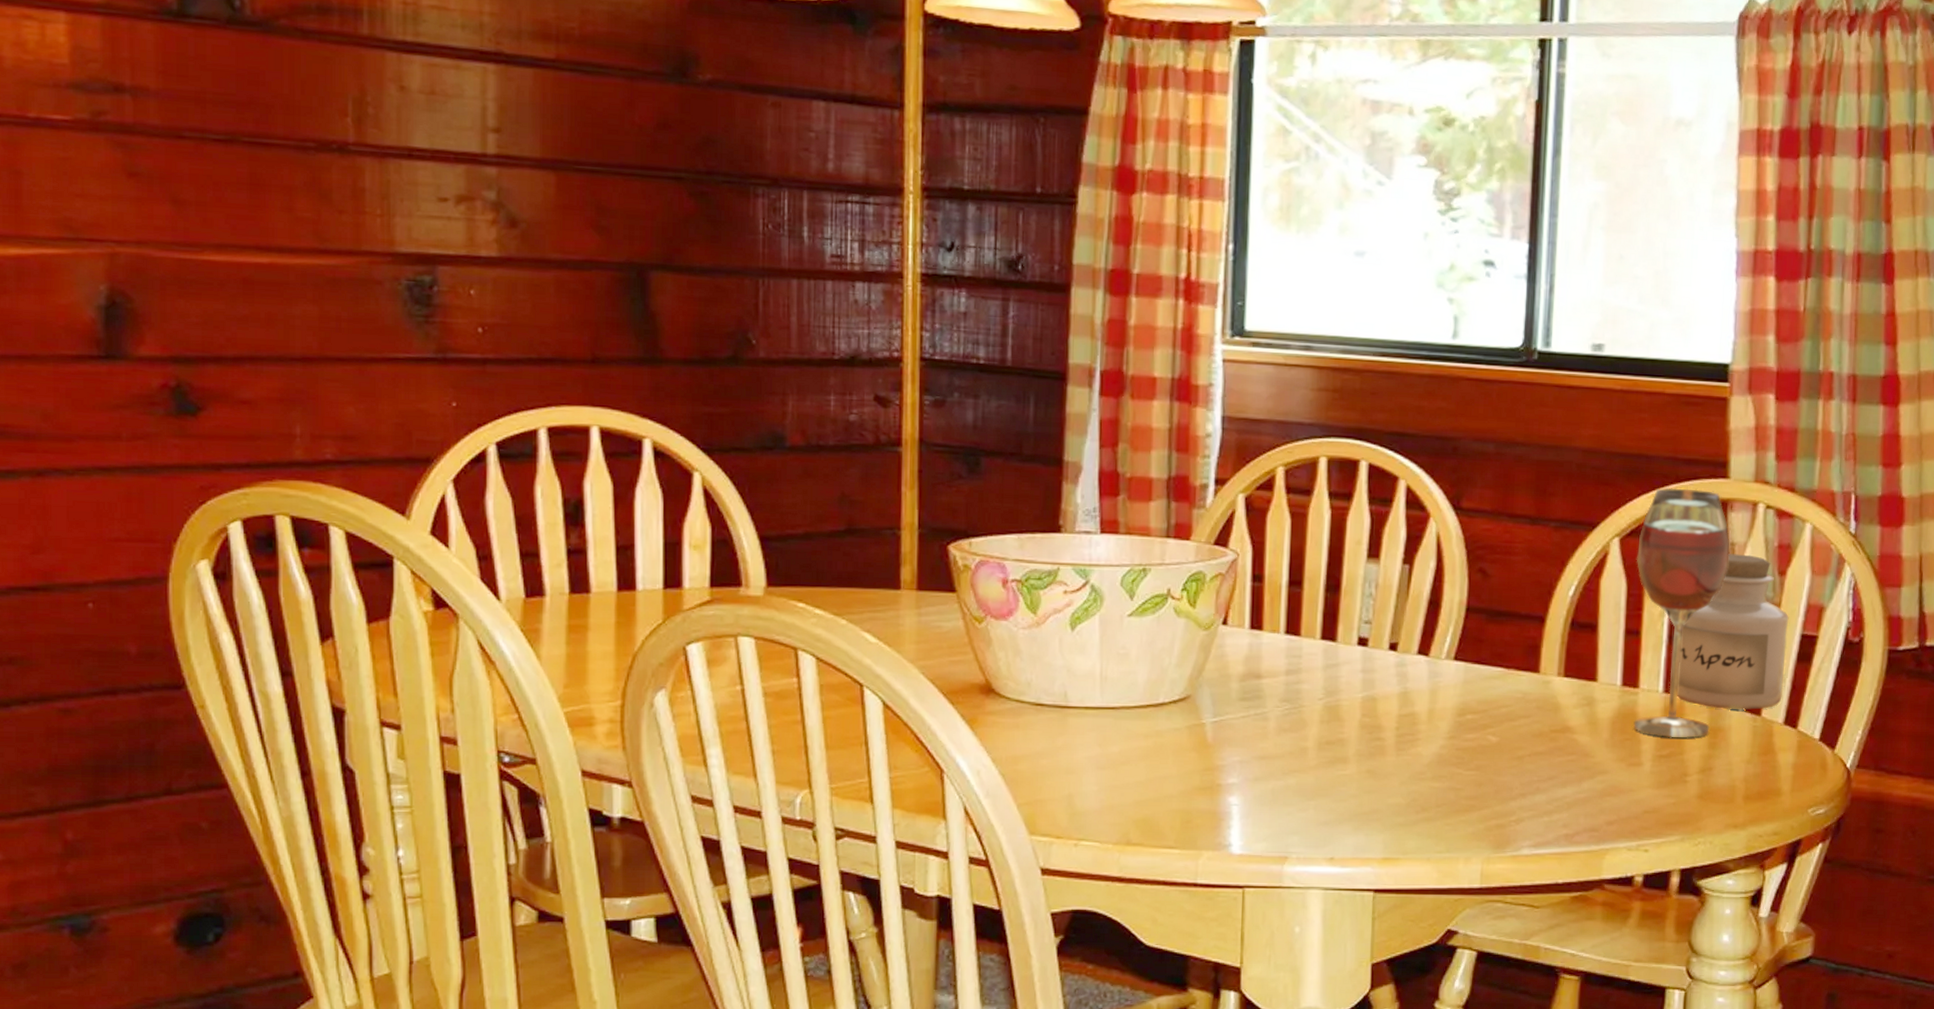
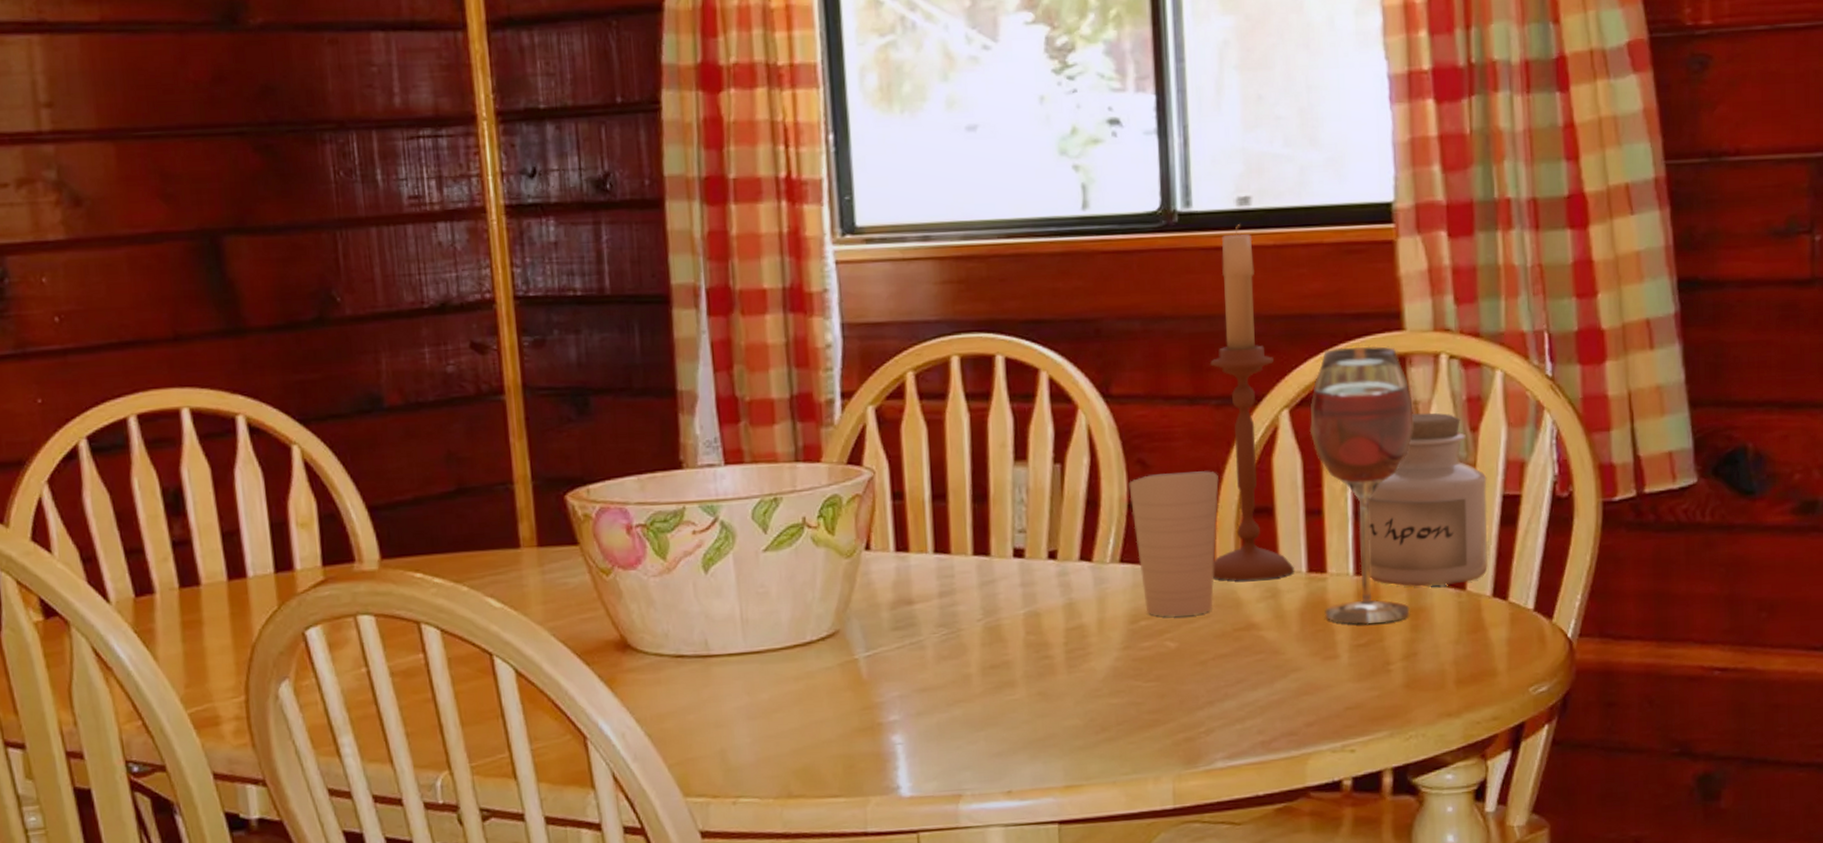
cup: none [1468,583,1551,715] -> present [1129,471,1219,618]
candlestick: none [1537,368,1610,688] -> present [1209,224,1294,581]

